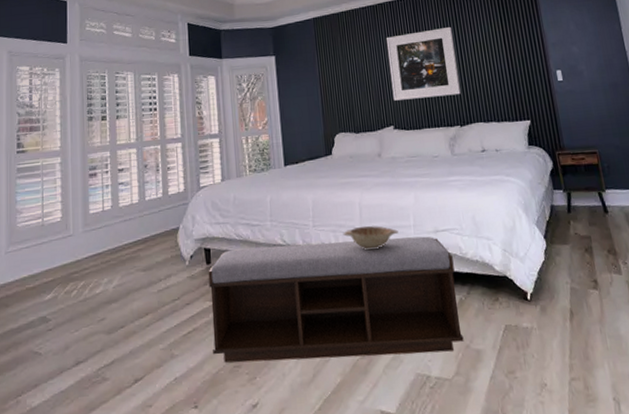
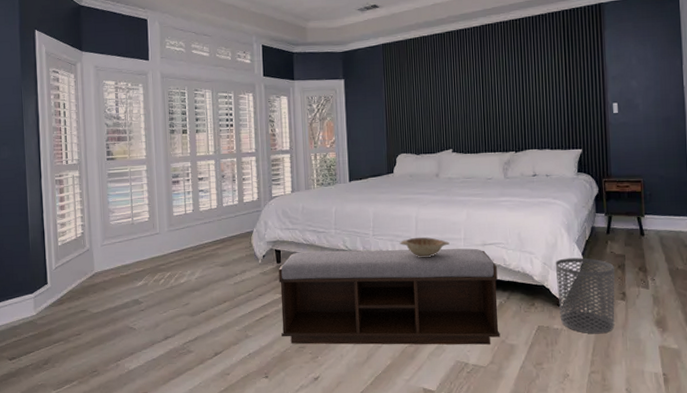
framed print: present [385,27,461,101] -> none [451,57,519,126]
waste bin: none [516,241,590,332] -> present [555,257,615,334]

